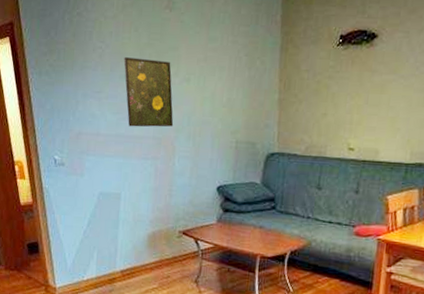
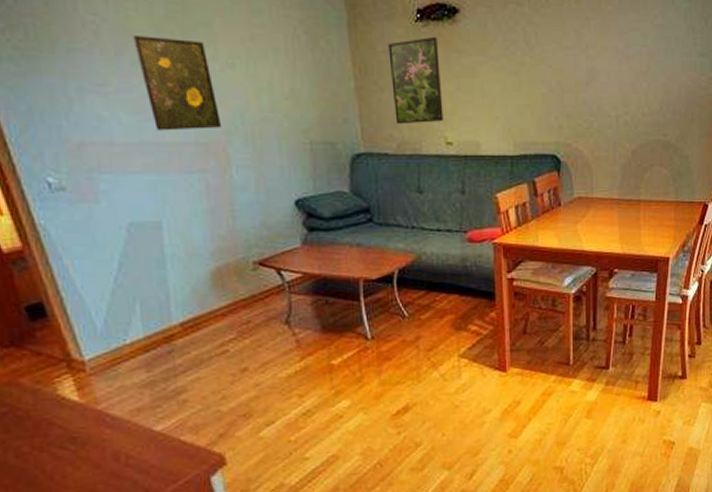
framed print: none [307,58,354,131] -> present [388,36,444,125]

